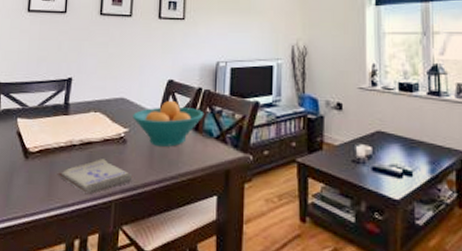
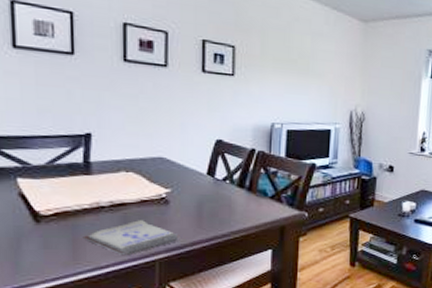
fruit bowl: present [133,100,204,147] -> none [175,160,258,206]

